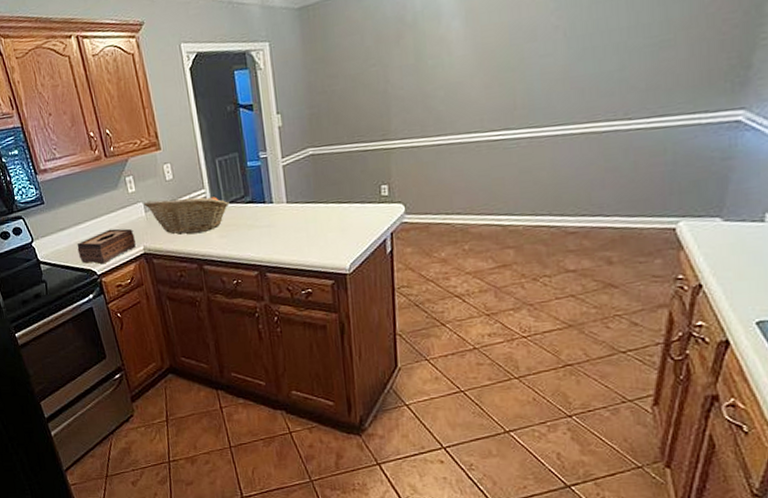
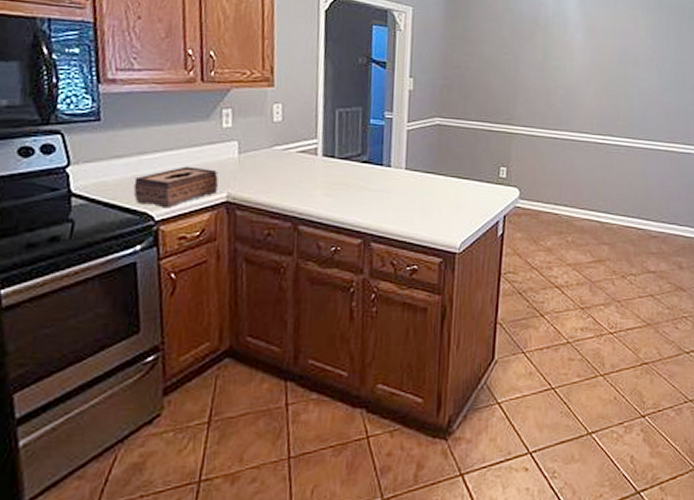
fruit basket: present [144,194,230,235] -> none [240,141,343,188]

